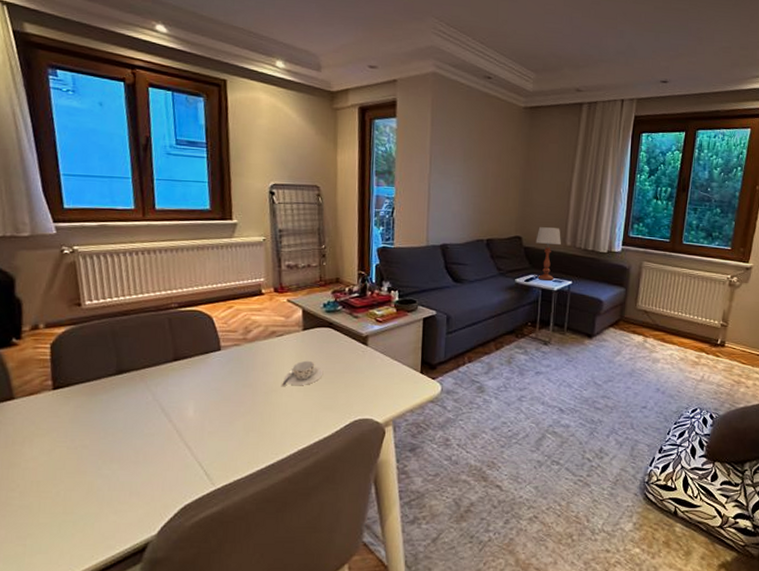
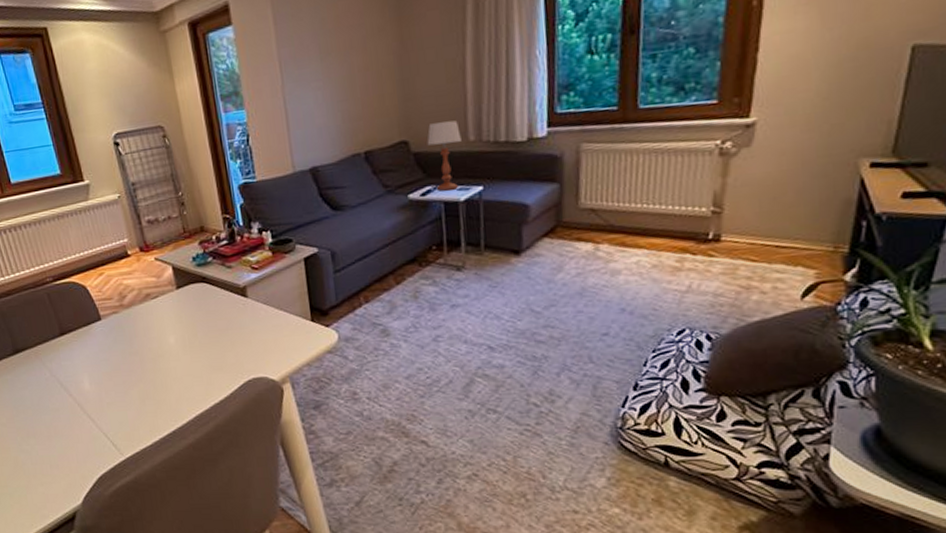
teacup: present [282,360,324,386] -> none [167,320,207,350]

